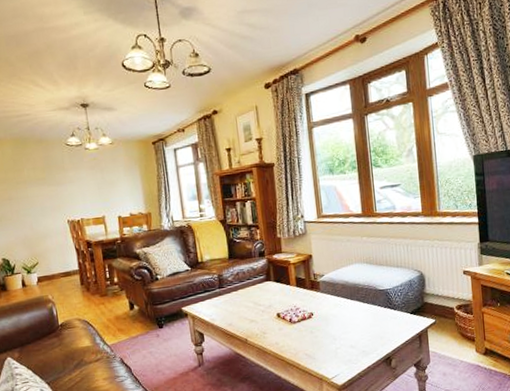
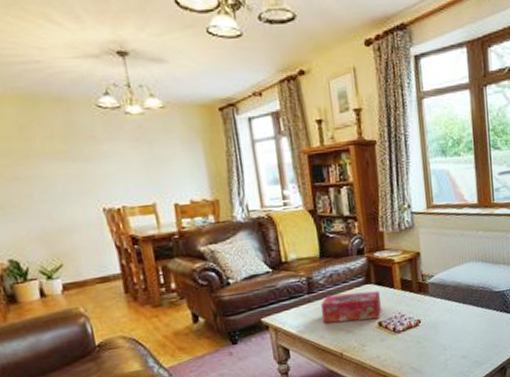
tissue box: none [229,287,280,314] -> present [321,290,382,324]

